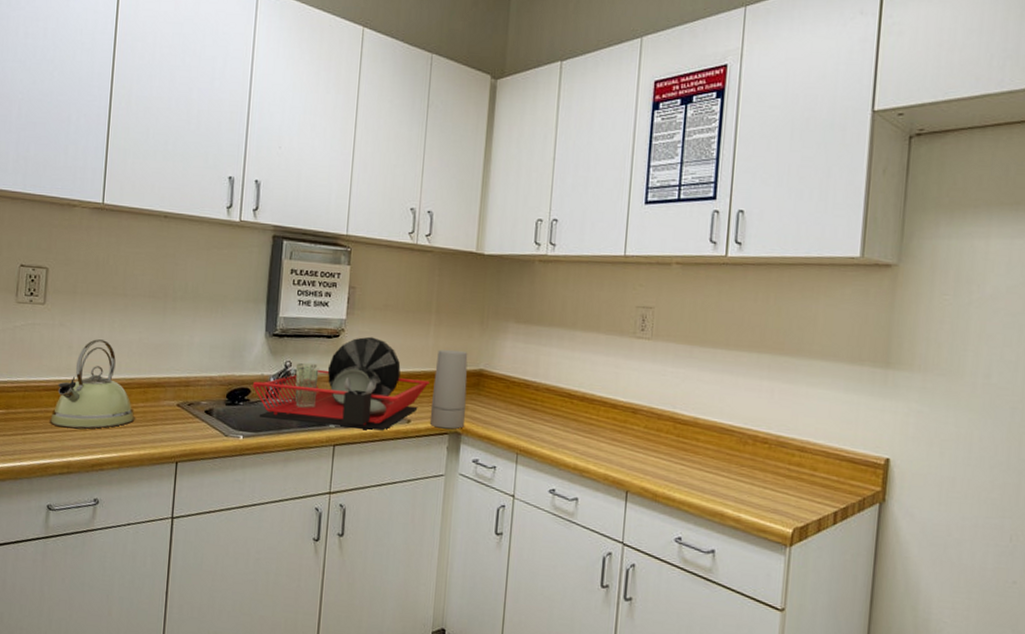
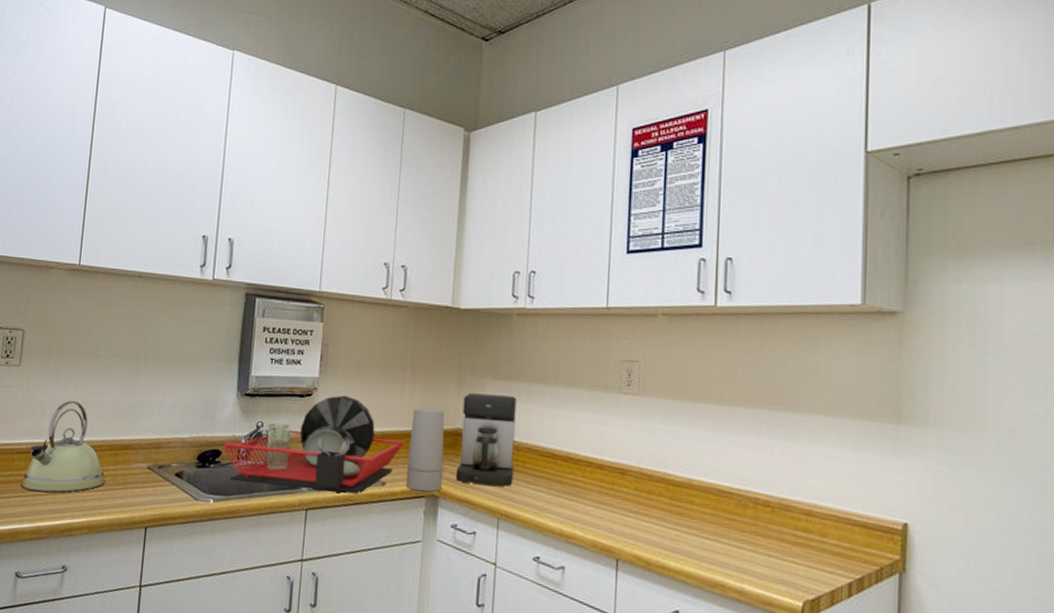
coffee maker: none [477,336,537,424] -> present [455,393,517,487]

